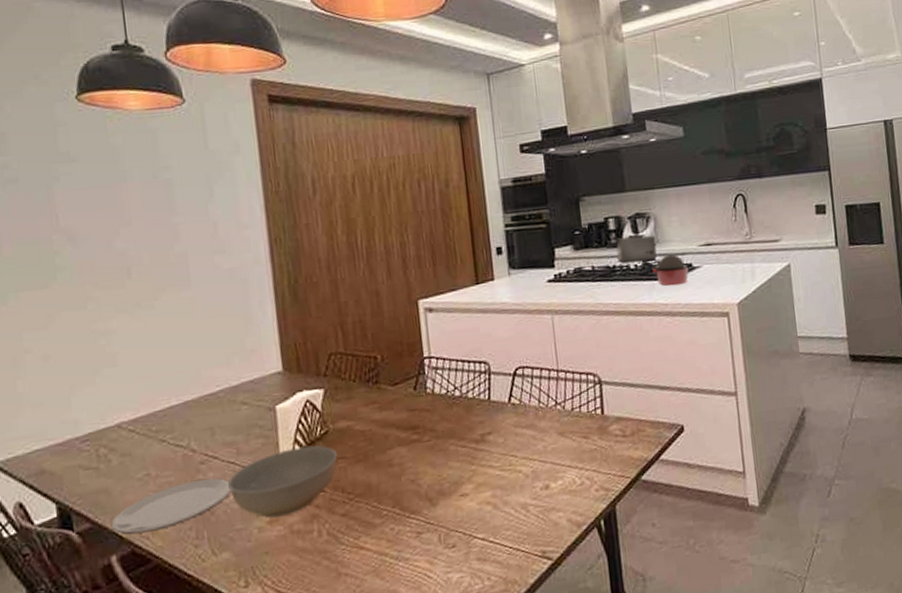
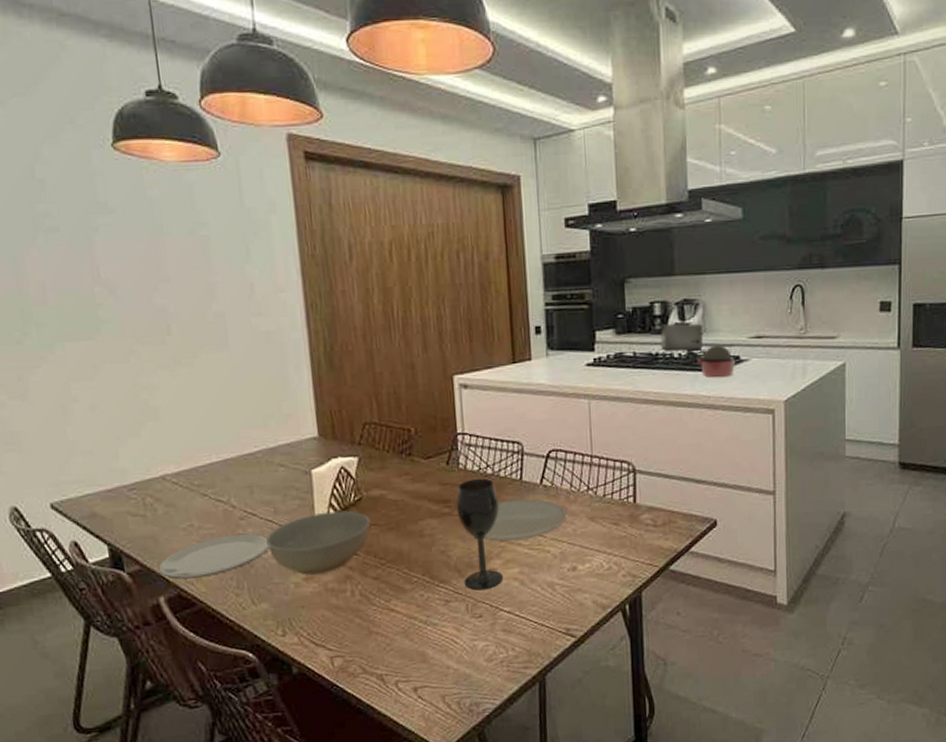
wine glass: none [424,401,476,519] -> present [456,478,504,591]
plate: none [454,418,537,465] -> present [483,498,567,541]

